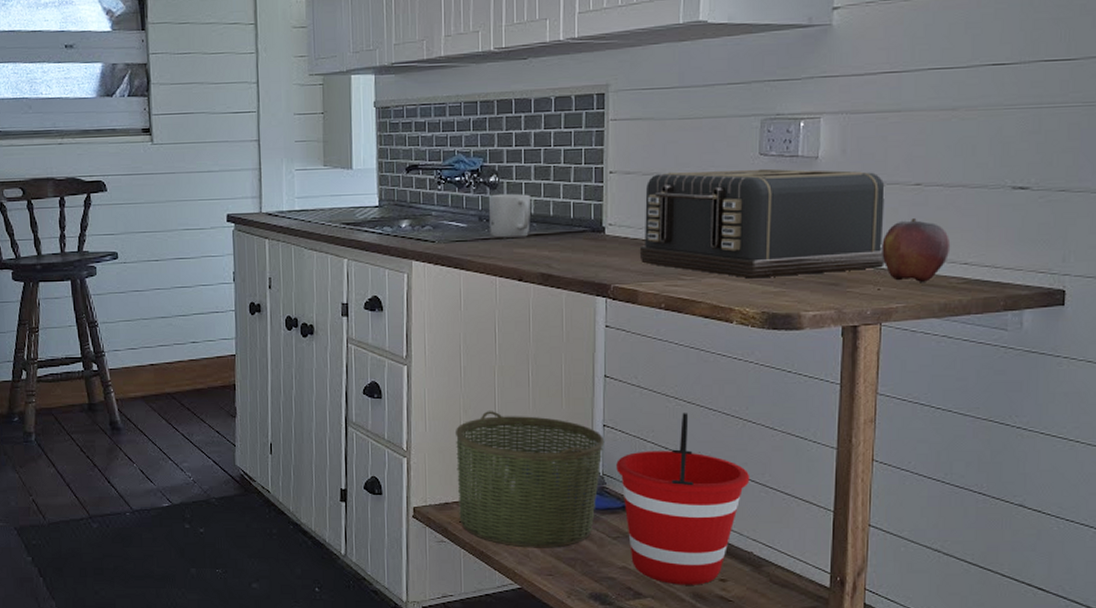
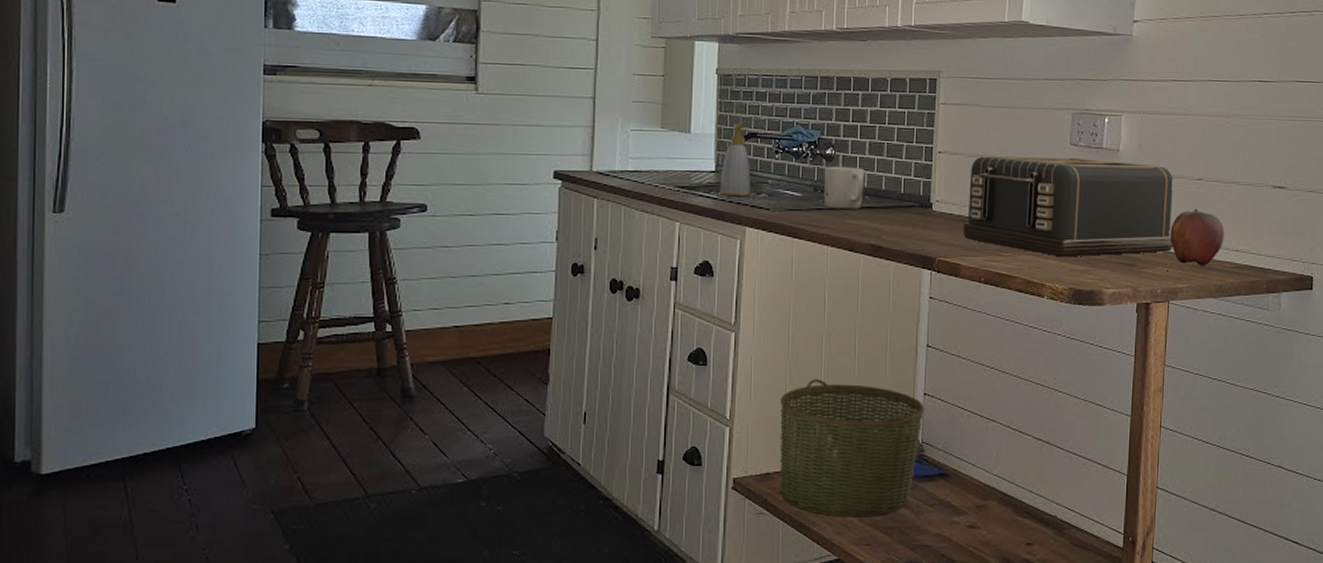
soap bottle: none [383,157,416,231] -> present [718,124,751,197]
bucket: present [616,413,750,585] -> none [935,382,1056,550]

